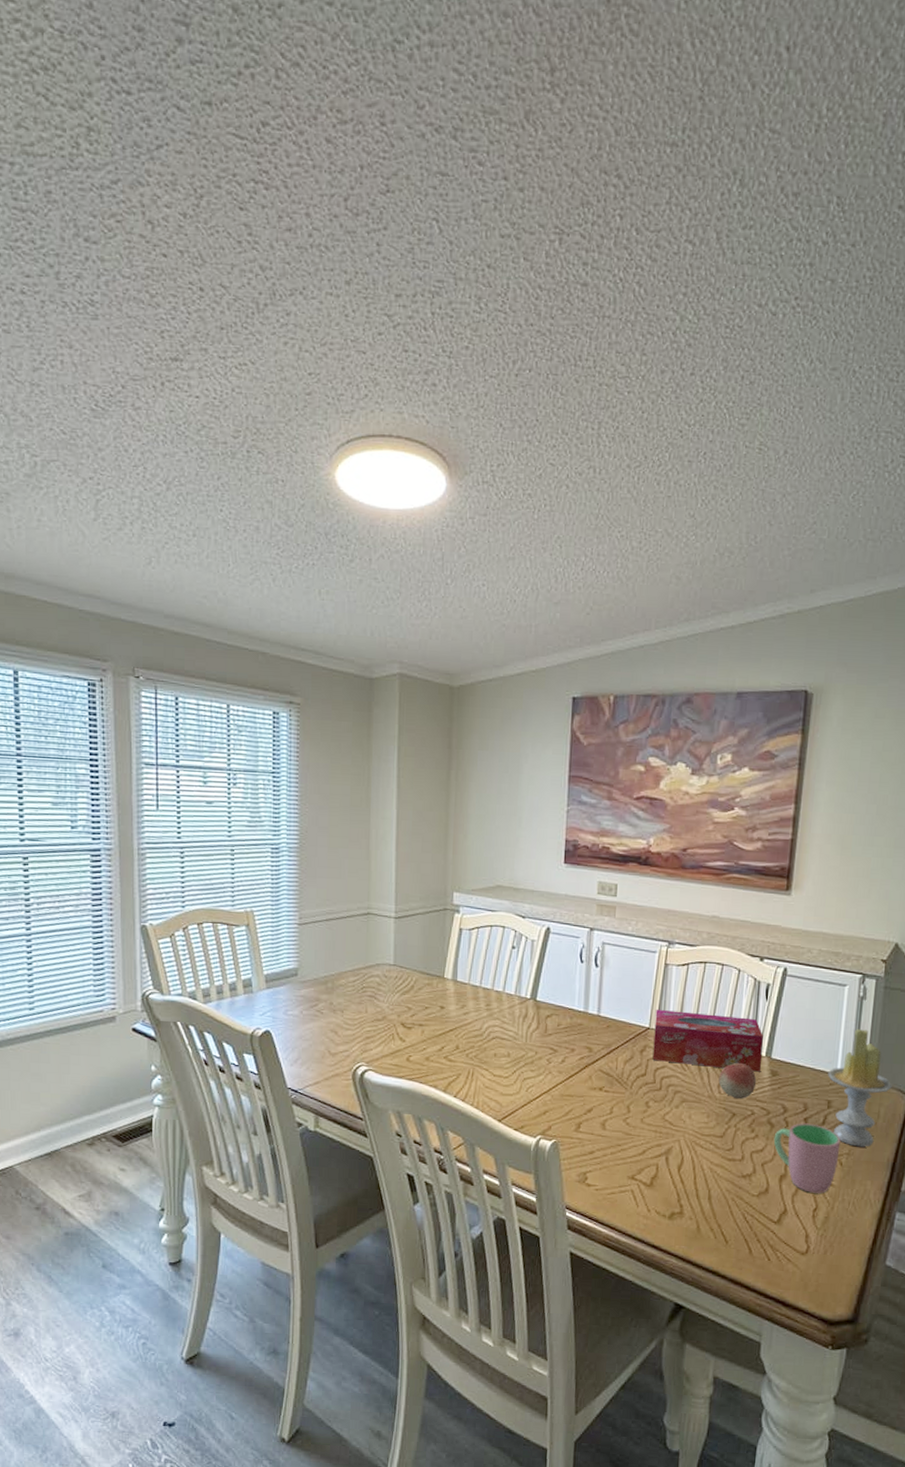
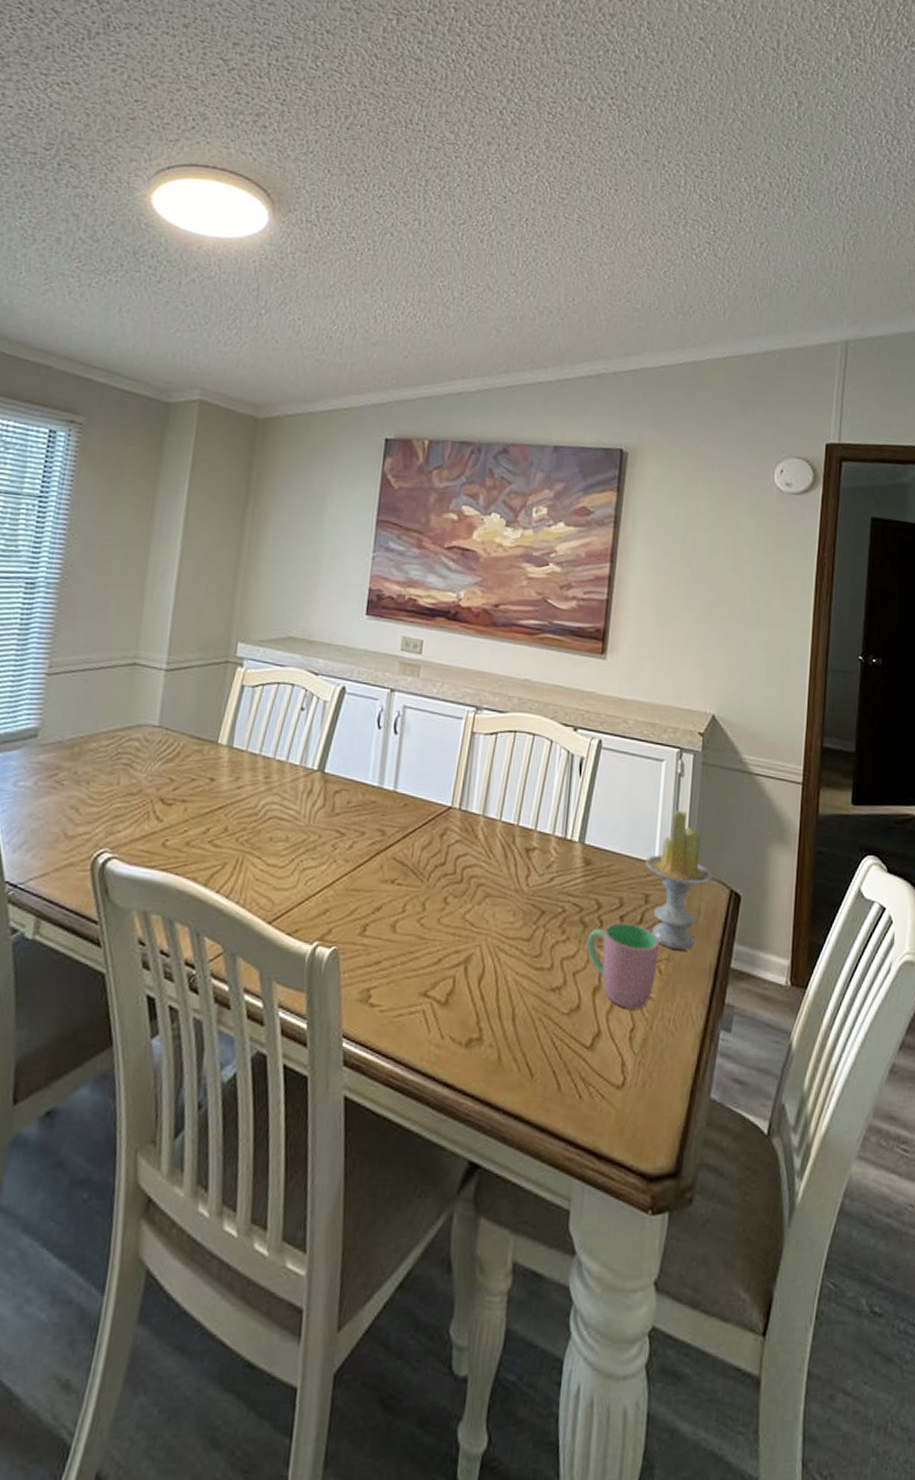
tissue box: present [652,1009,763,1072] -> none [453,784,576,861]
fruit: present [718,1062,757,1099] -> none [526,848,569,894]

